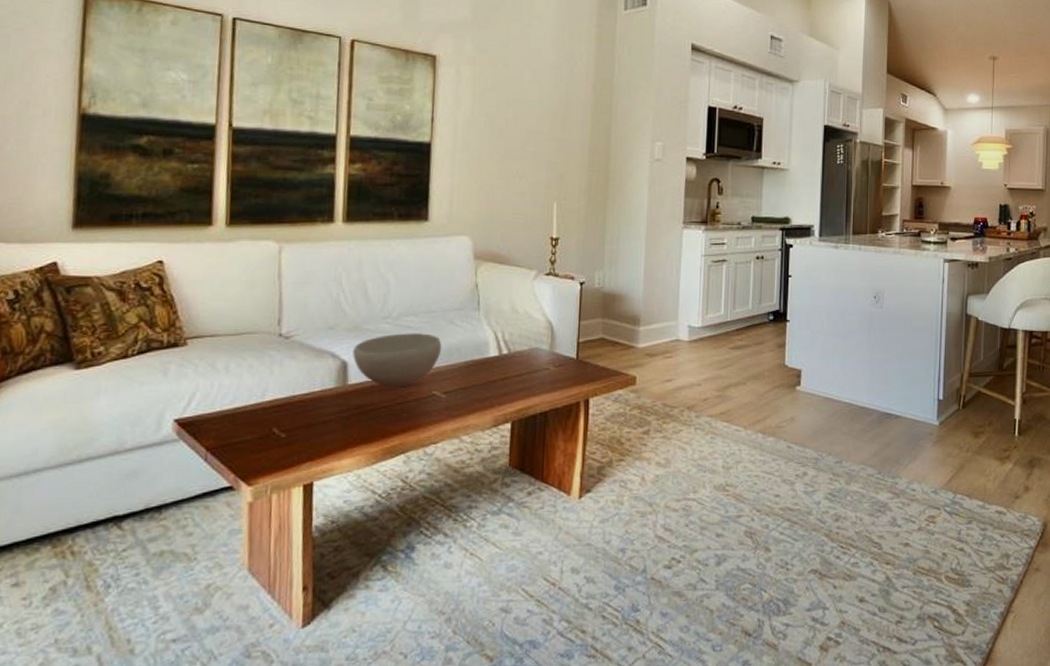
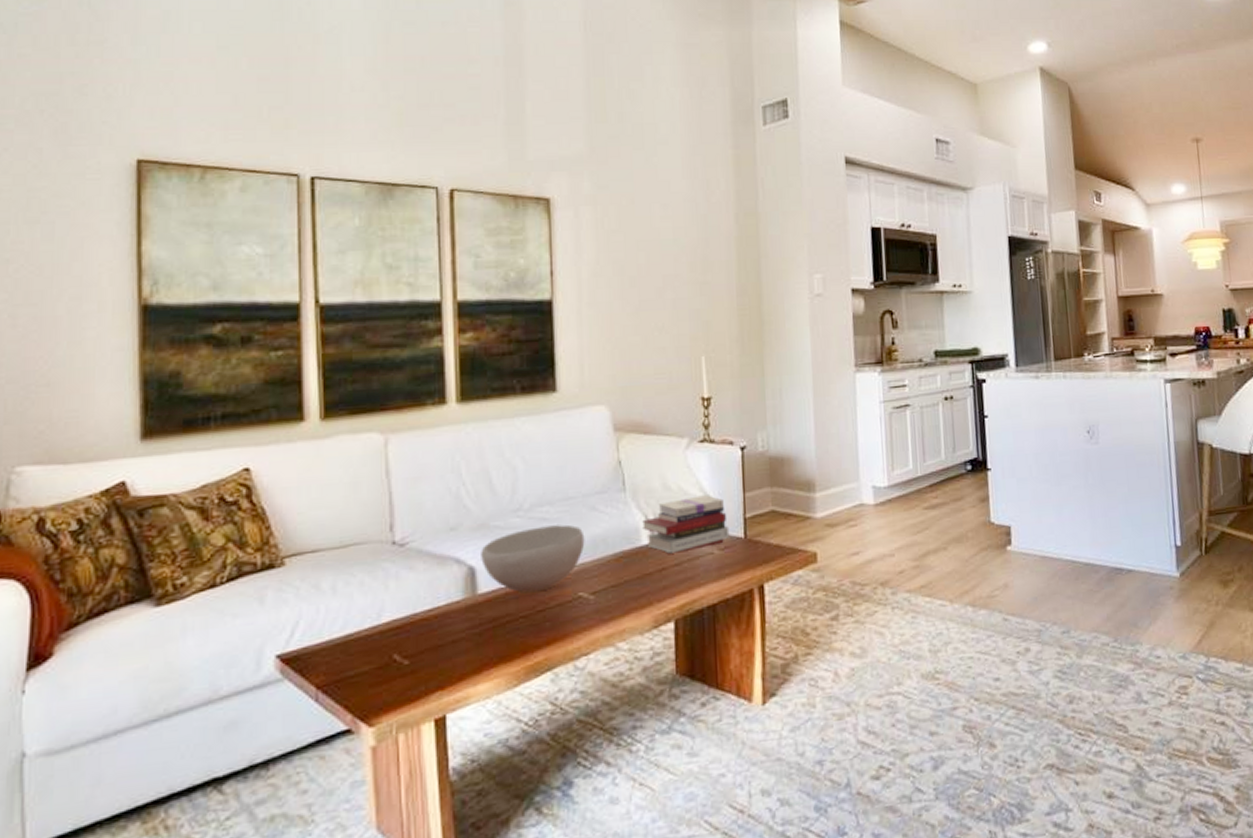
books: none [491,320,565,366] -> present [642,495,730,554]

